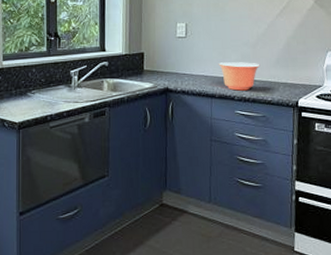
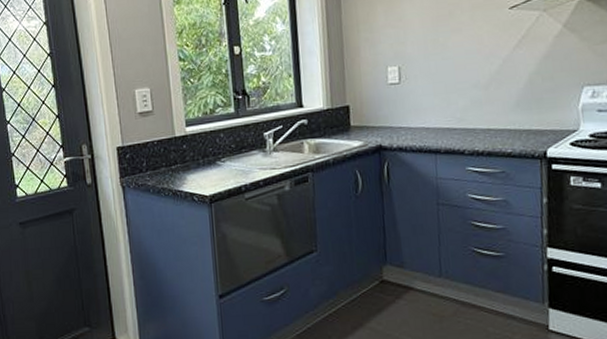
mixing bowl: present [218,62,260,91] -> none [441,107,496,143]

